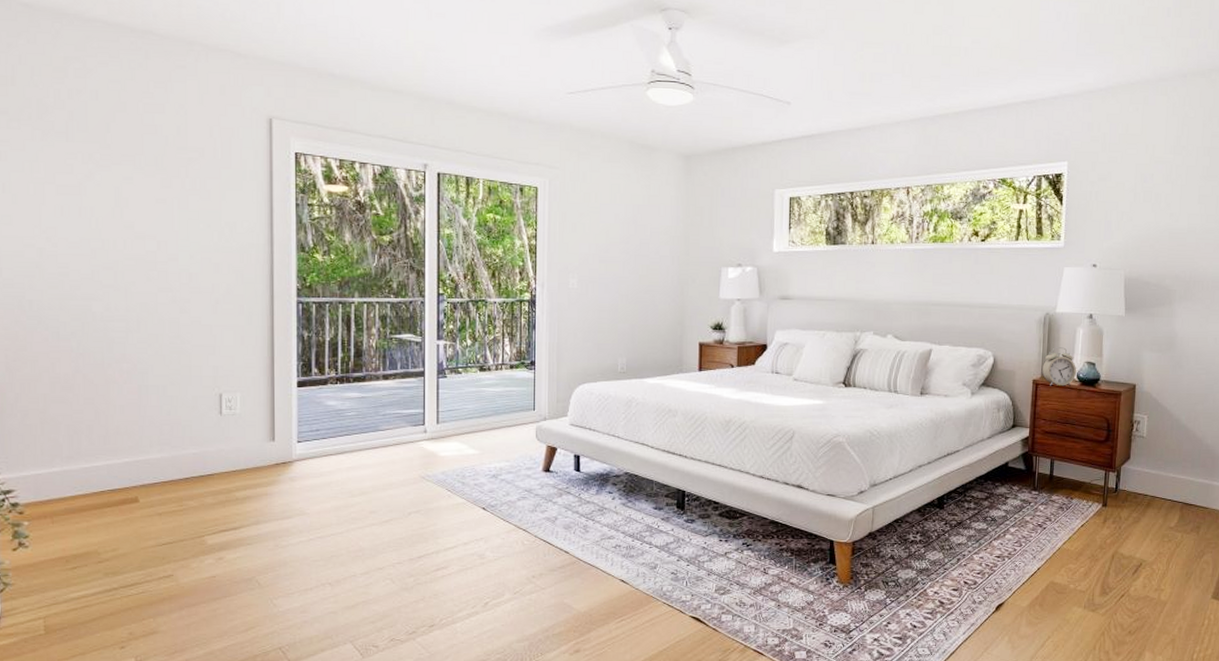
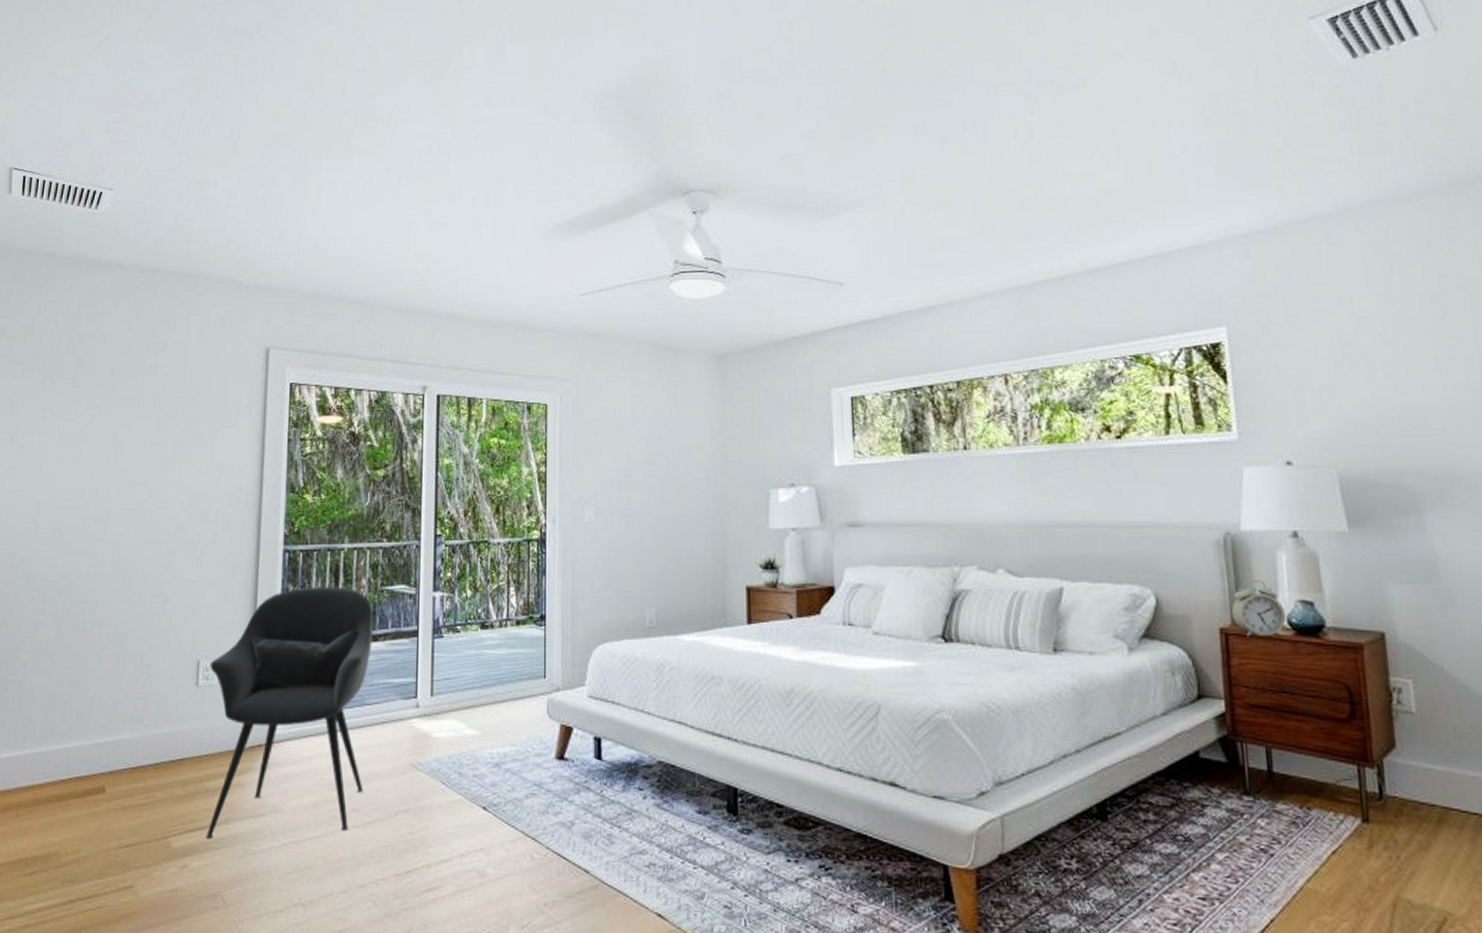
armchair: none [232,333,383,537] -> present [206,587,373,839]

